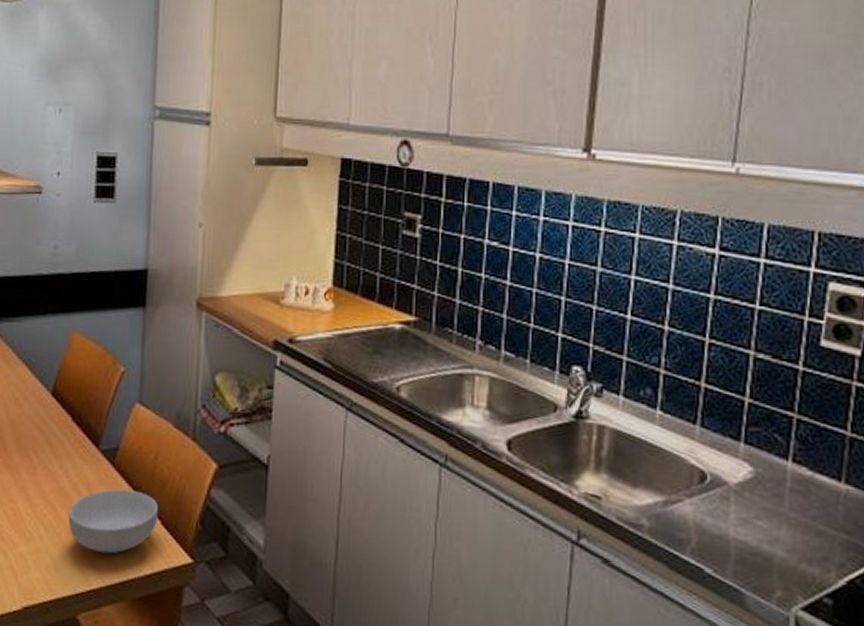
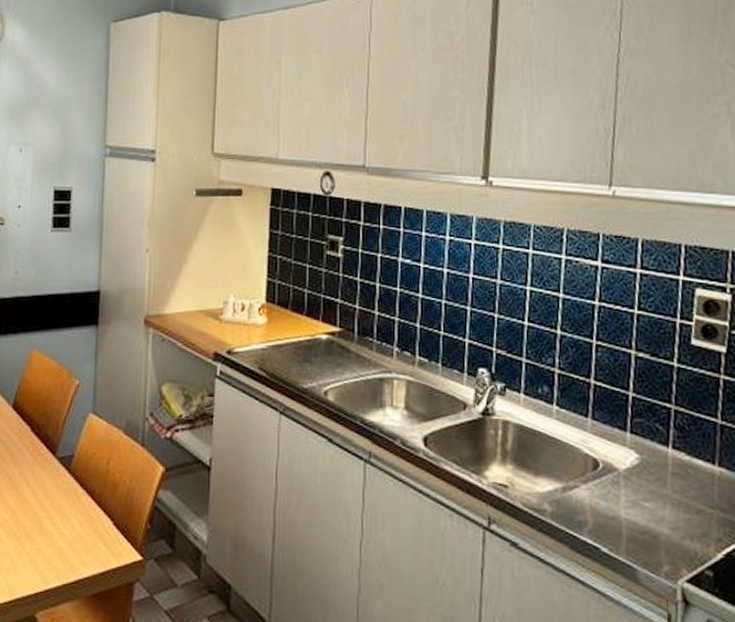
cereal bowl: present [68,489,159,554] -> none [27,493,111,555]

